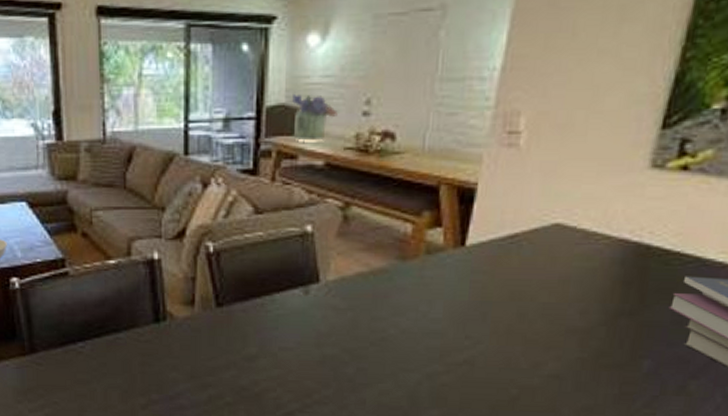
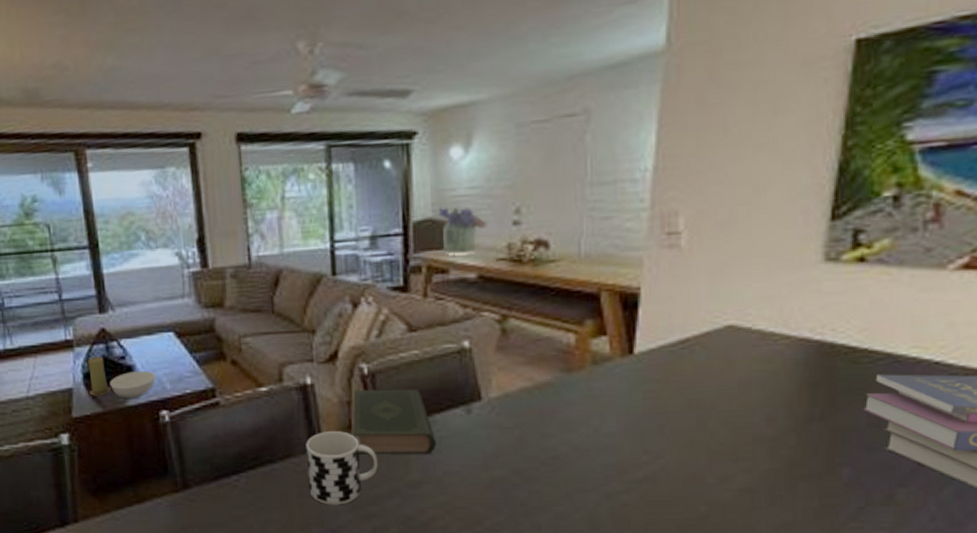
cup: none [150,305,218,374] -> present [306,431,378,505]
book: none [196,267,273,330] -> present [352,388,436,455]

